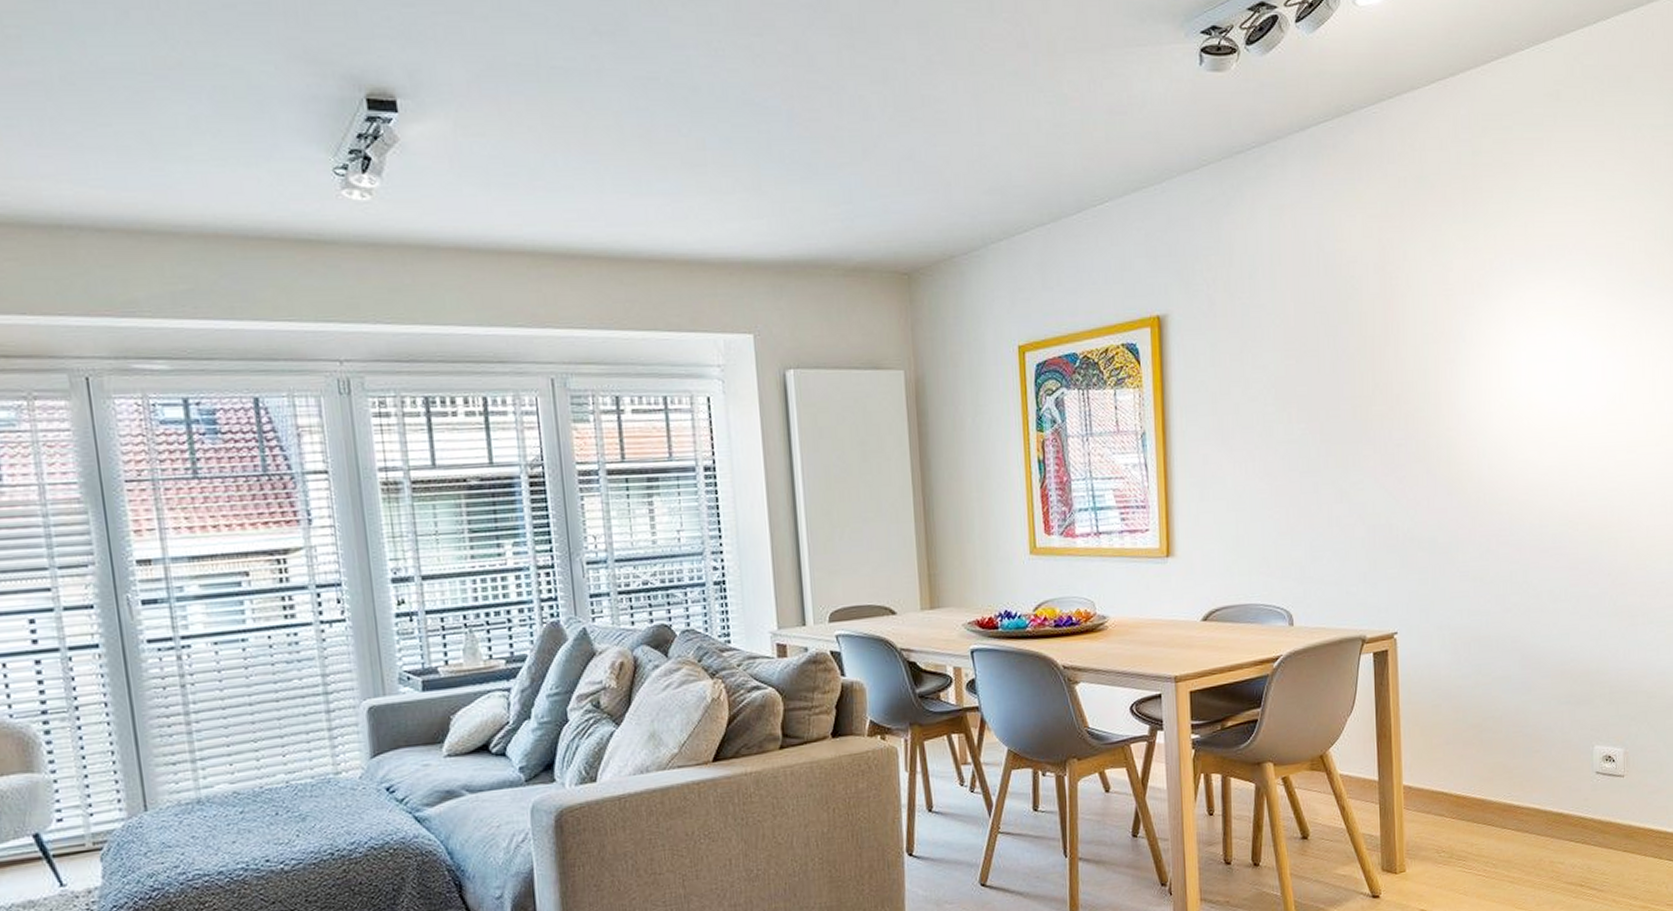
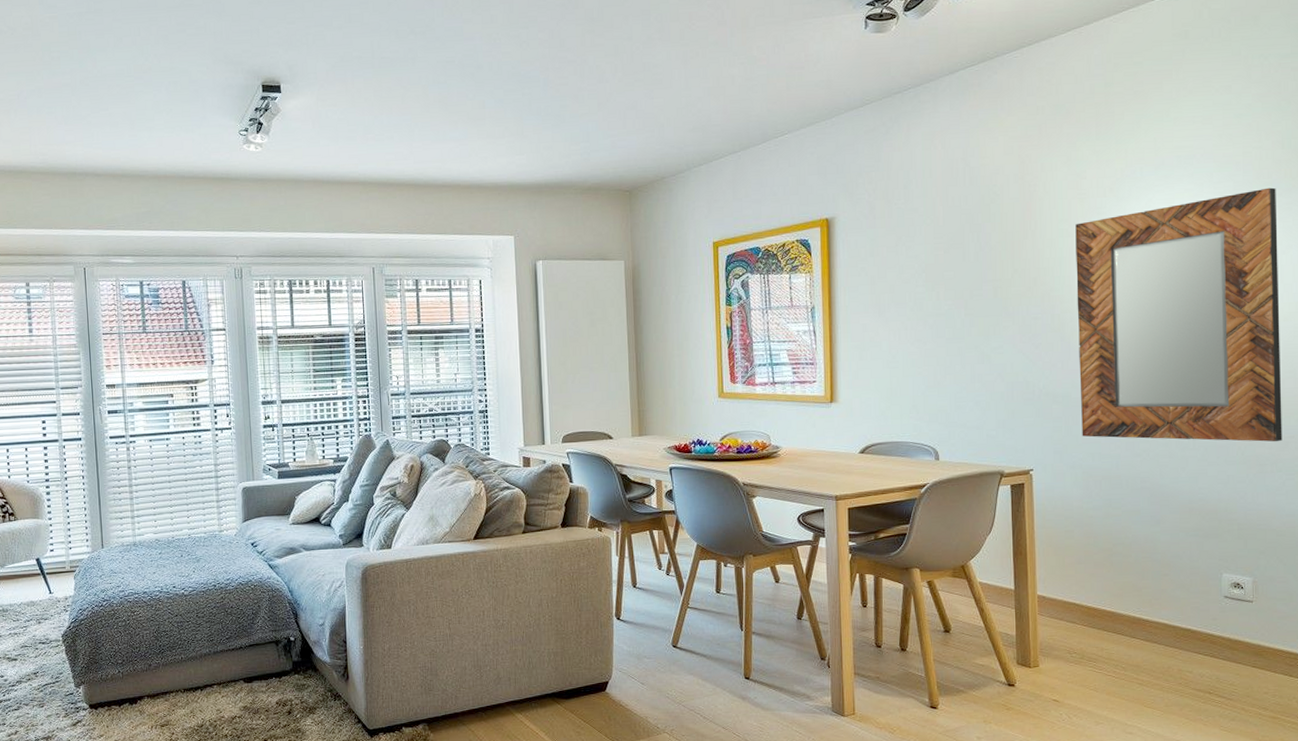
home mirror: none [1441,286,1654,591] -> present [1075,187,1282,442]

